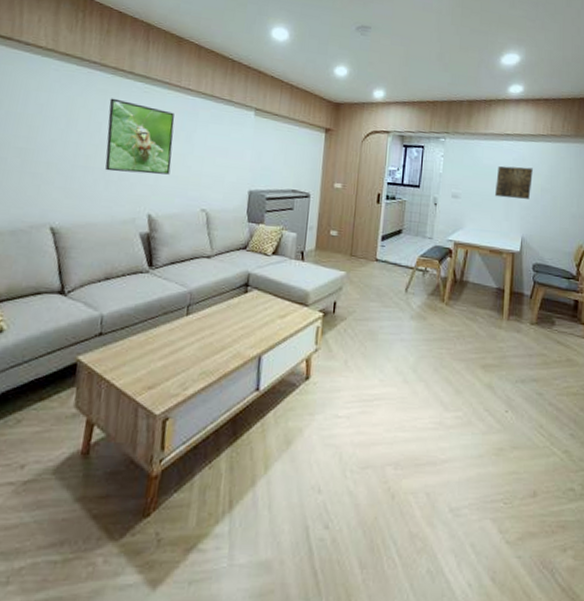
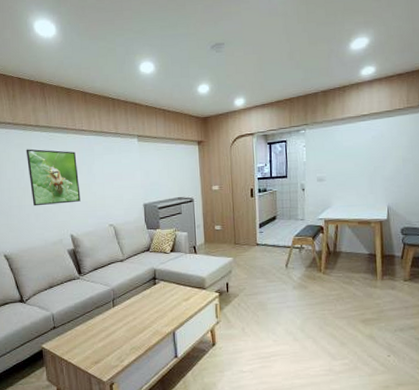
wall art: present [495,166,533,199] -> none [357,142,393,174]

